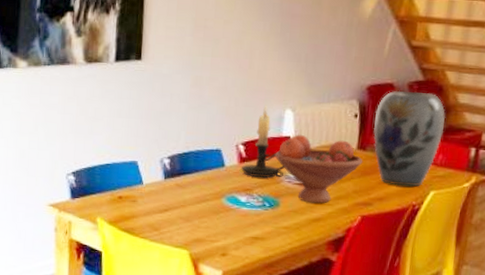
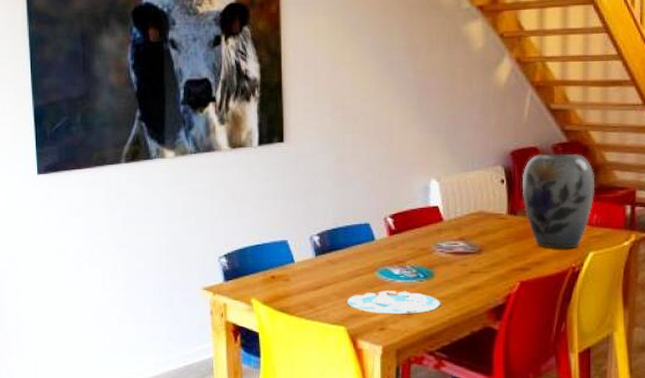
plate: none [192,217,284,242] -> present [347,291,441,314]
candle holder: present [241,105,285,178] -> none [391,177,436,249]
fruit bowl: present [274,134,363,204] -> none [424,203,516,272]

